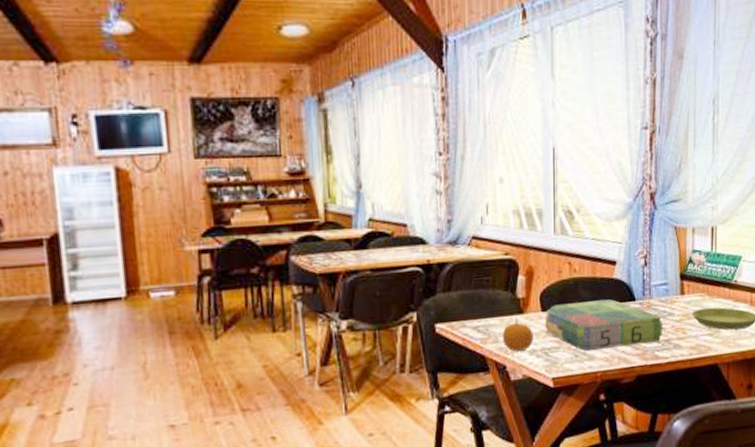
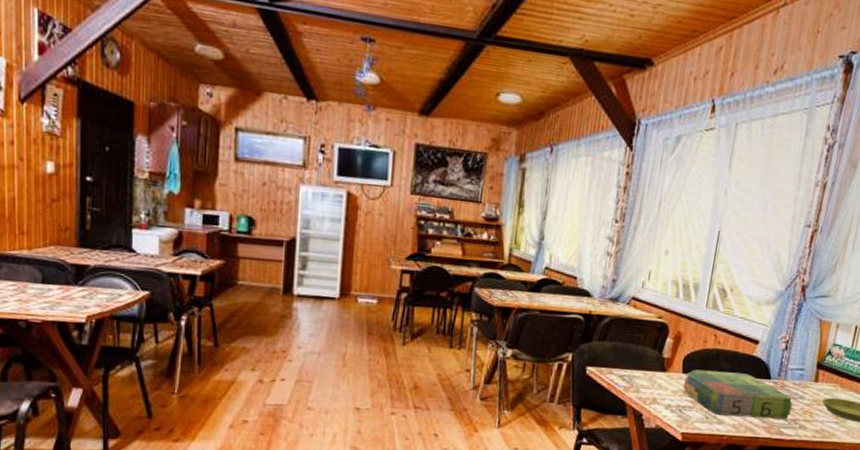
fruit: present [502,317,533,351] -> none [643,374,672,404]

